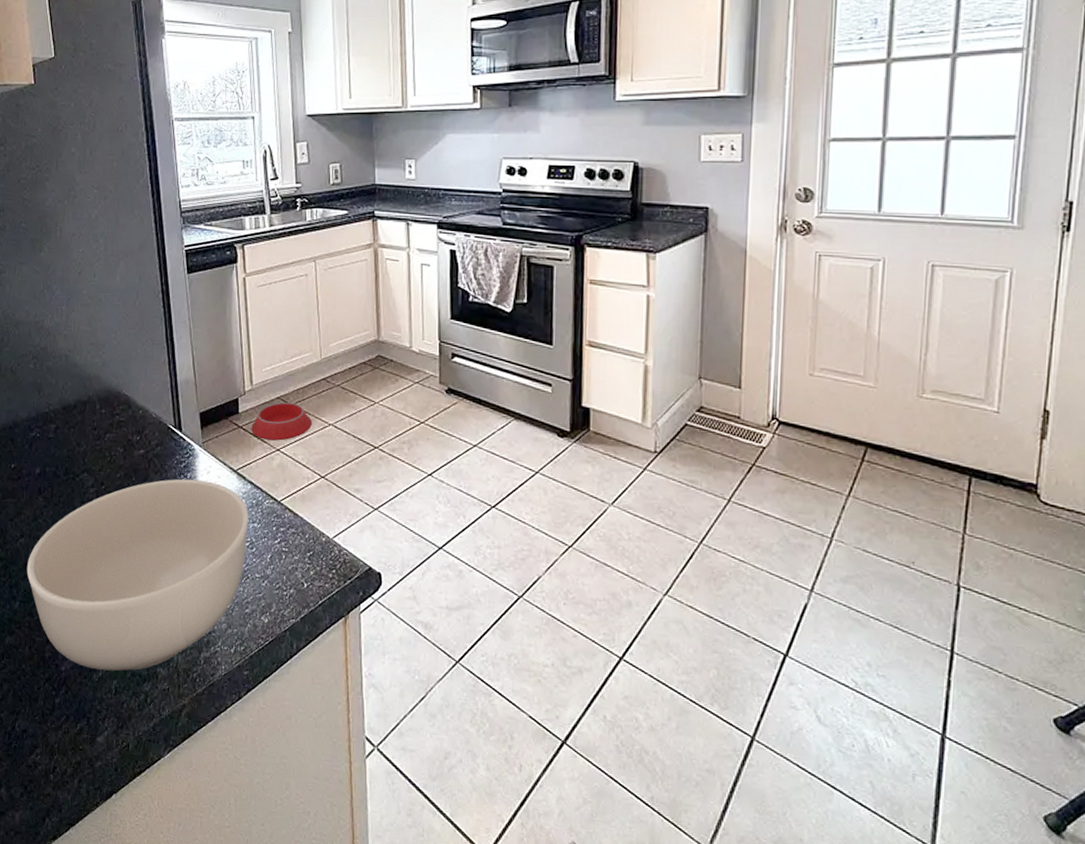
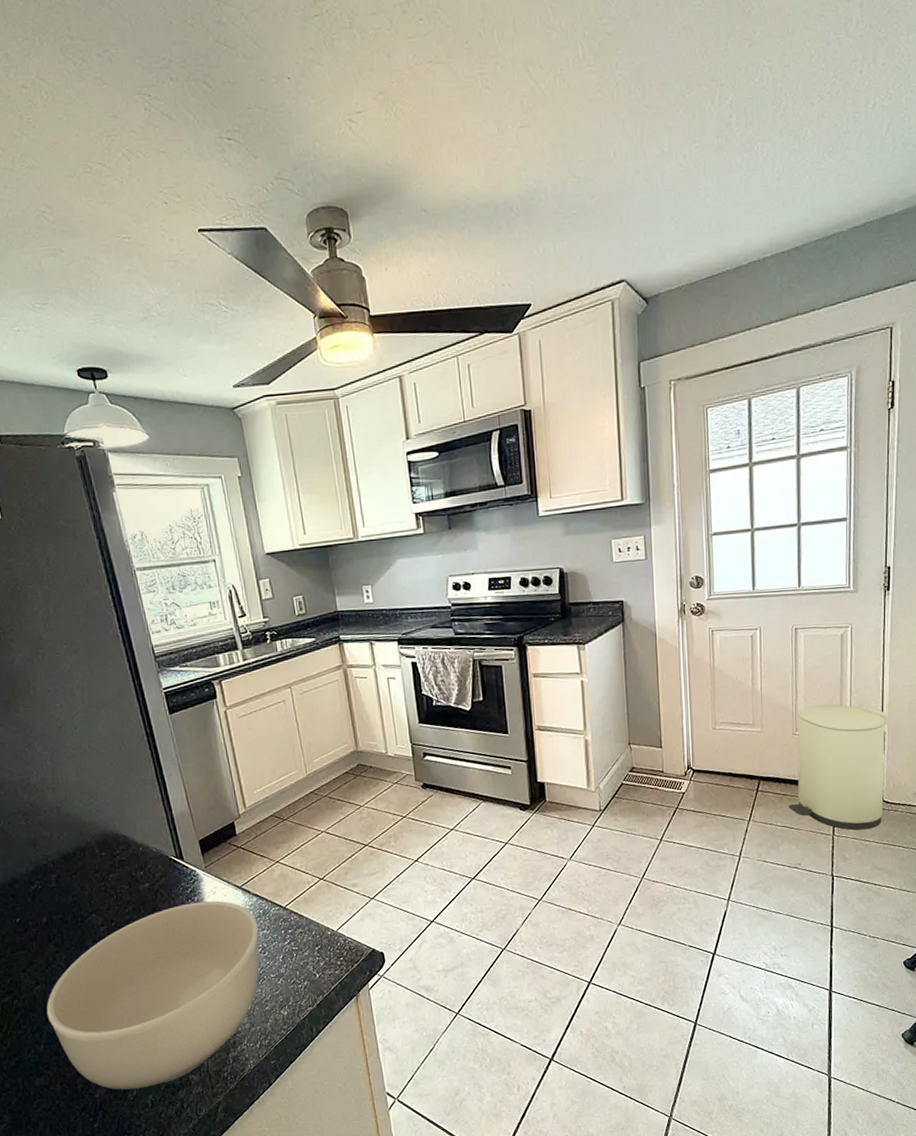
pet bowl: present [251,402,312,441] -> none [249,818,306,855]
pedal bin: none [903,363,1058,534] -> present [788,704,890,830]

